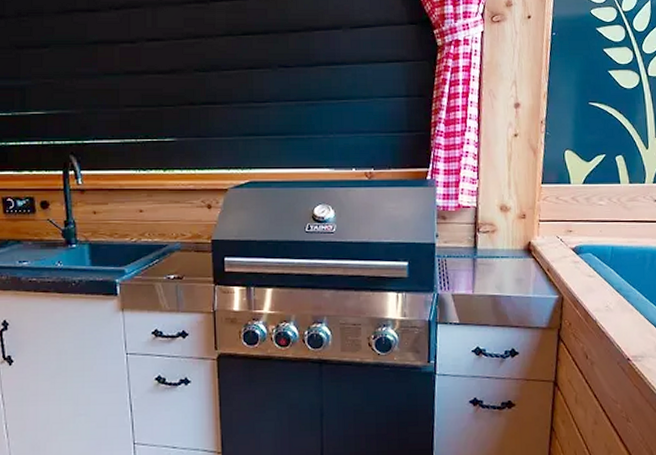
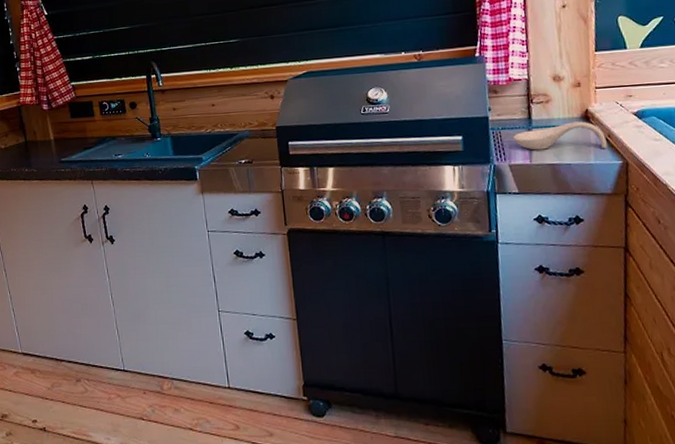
spoon rest: none [458,253,546,283] -> present [513,121,607,150]

